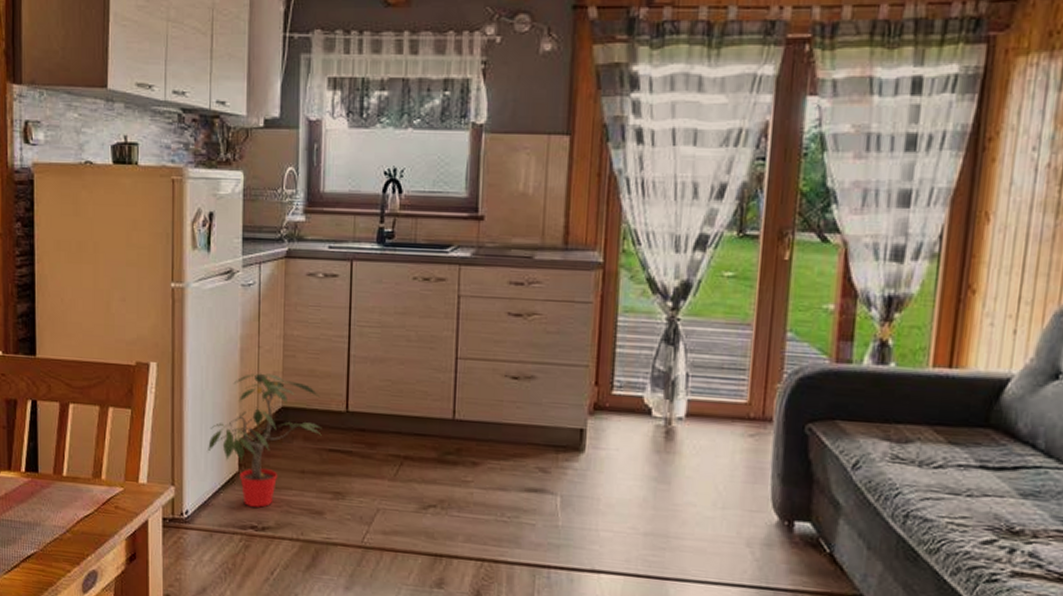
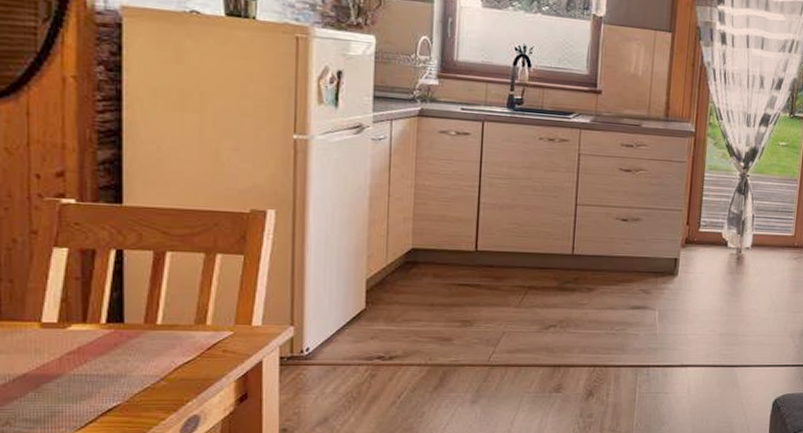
potted plant: present [208,373,322,508] -> none [332,219,452,339]

